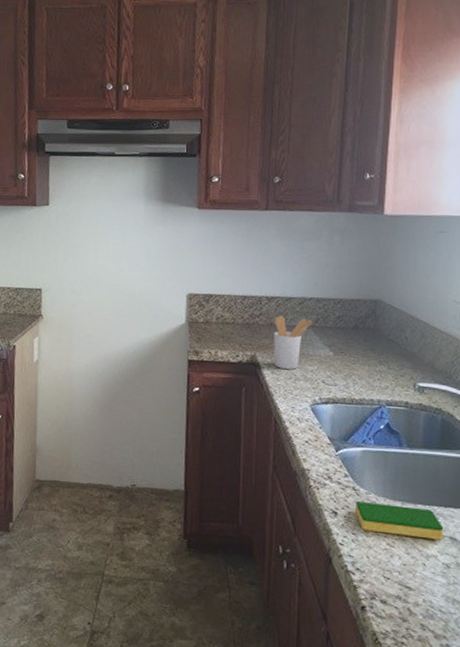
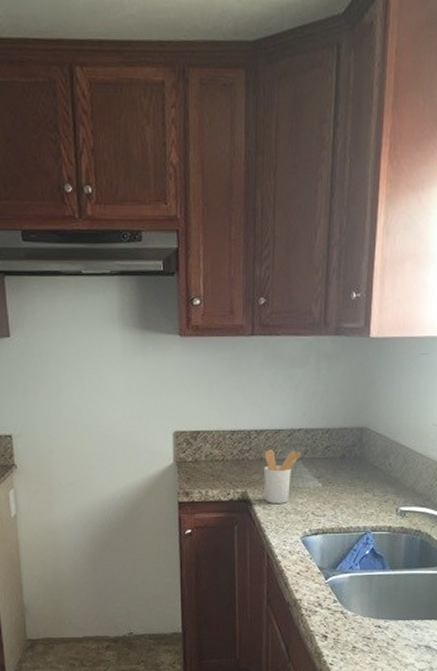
dish sponge: present [355,501,444,541] -> none [344,623,421,650]

